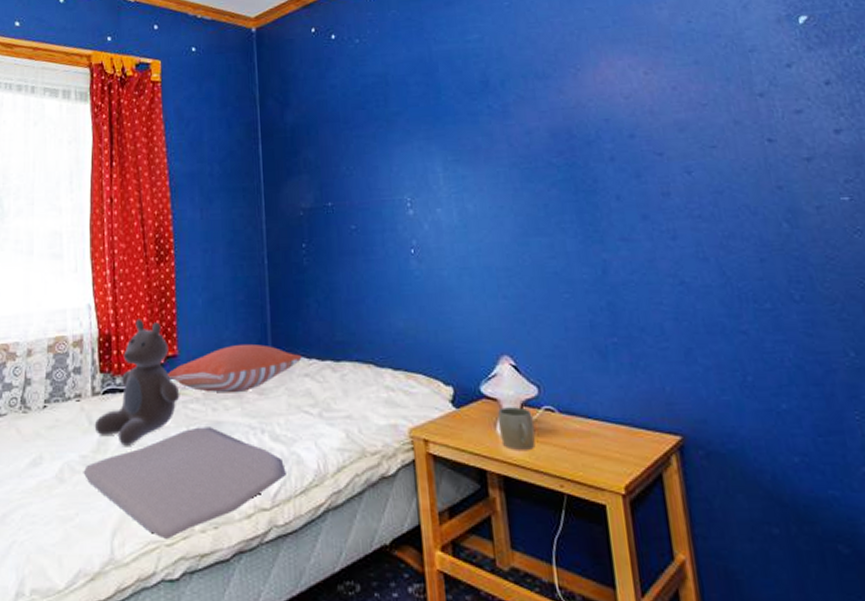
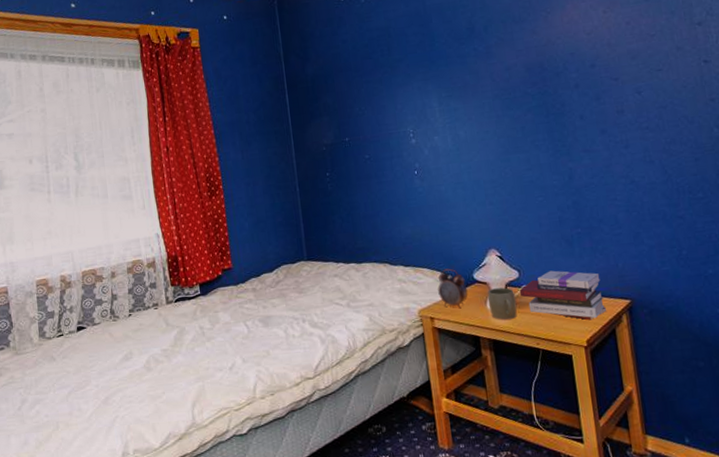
cushion: present [83,427,286,540] -> none [165,320,324,407]
teddy bear: present [94,318,180,446] -> none [170,241,237,340]
pillow: present [166,343,302,393] -> none [224,254,331,294]
alarm clock: none [434,377,473,431] -> present [437,268,468,309]
books: none [539,389,650,460] -> present [520,270,606,321]

